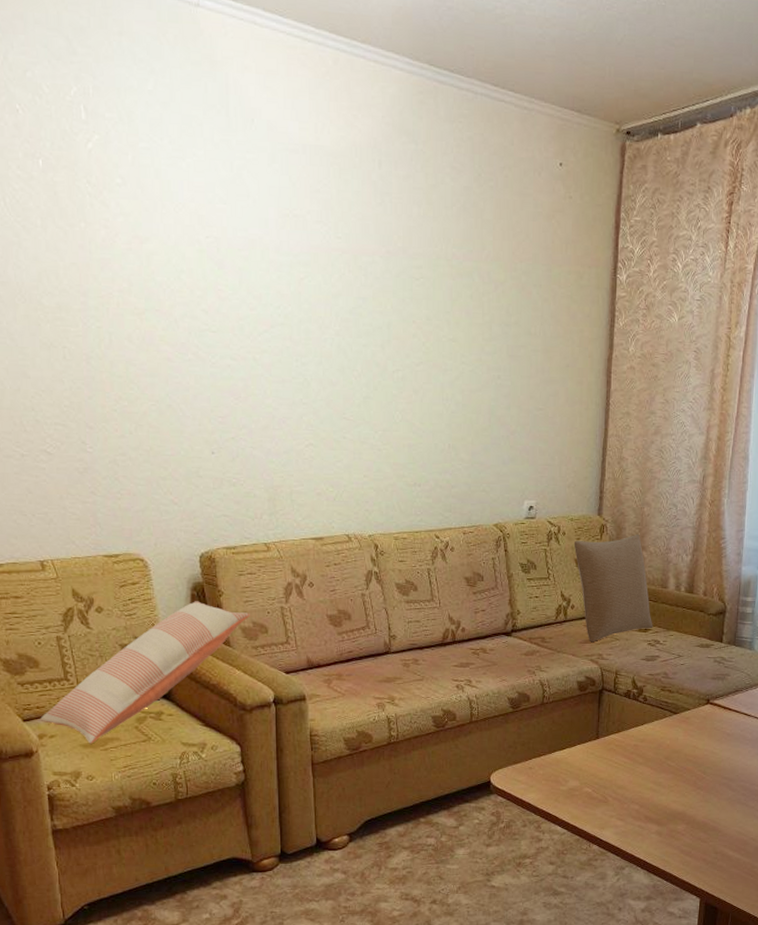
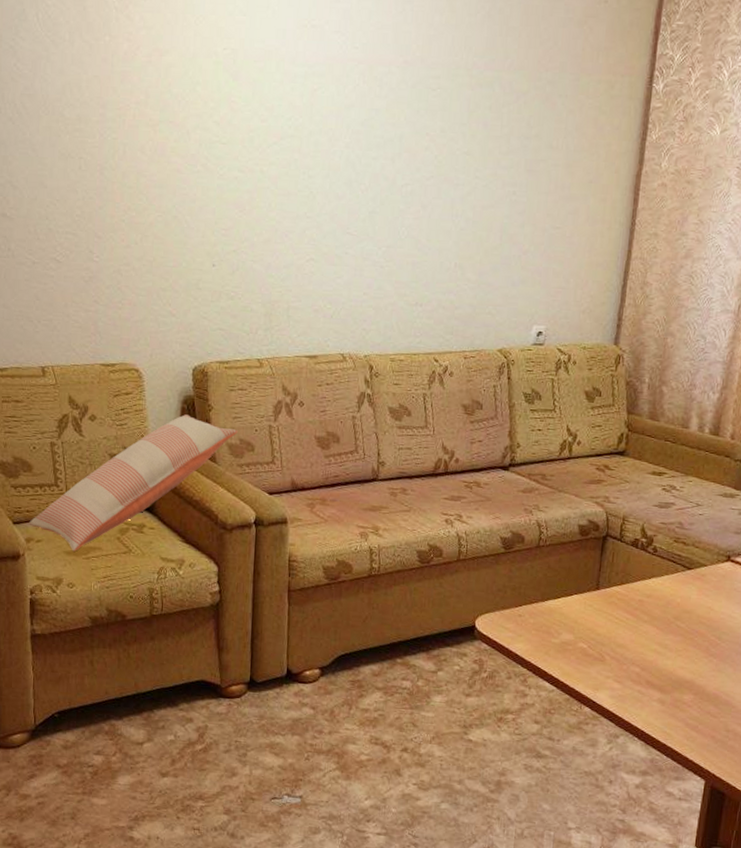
pillow: present [573,535,653,643] -> none [584,367,670,484]

